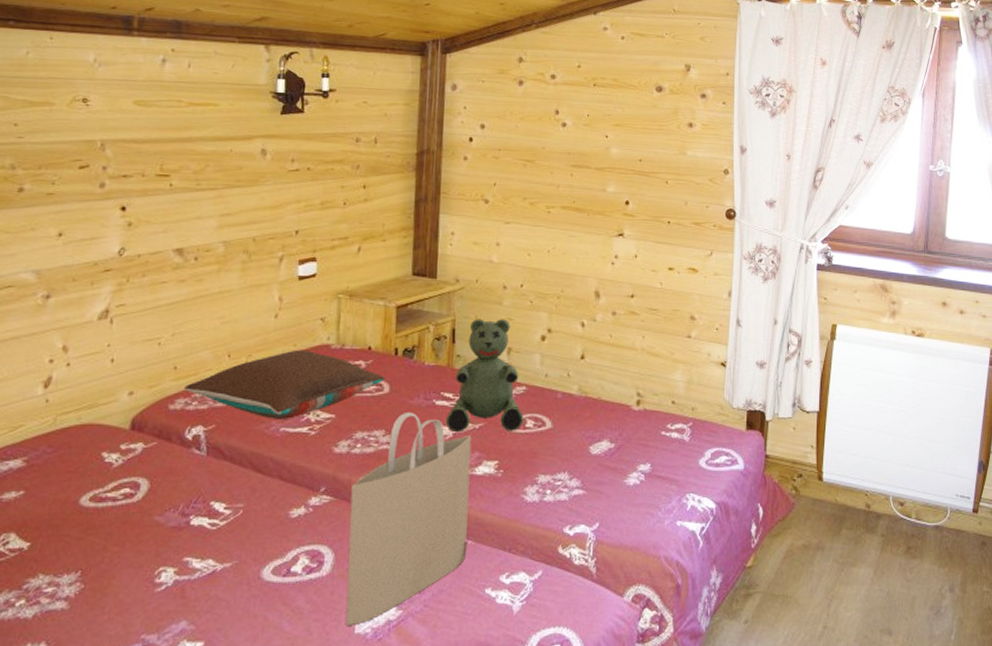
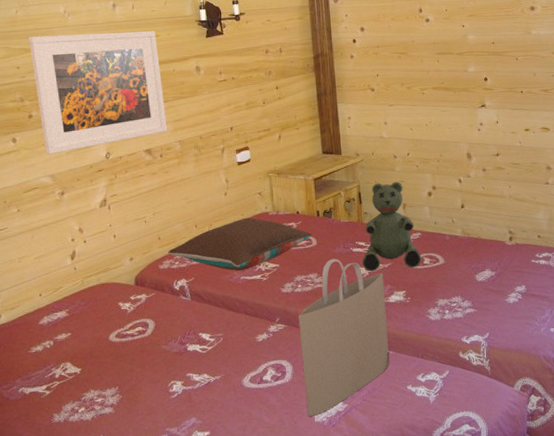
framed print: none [33,86,215,243] -> present [28,30,168,155]

